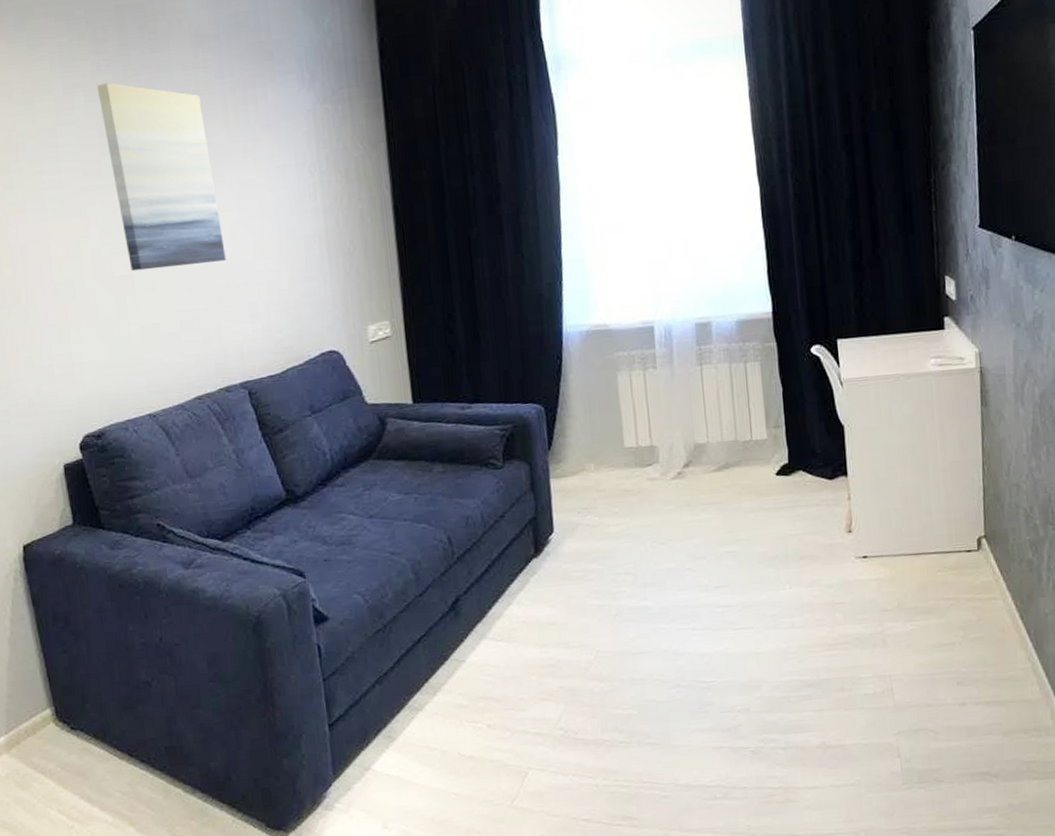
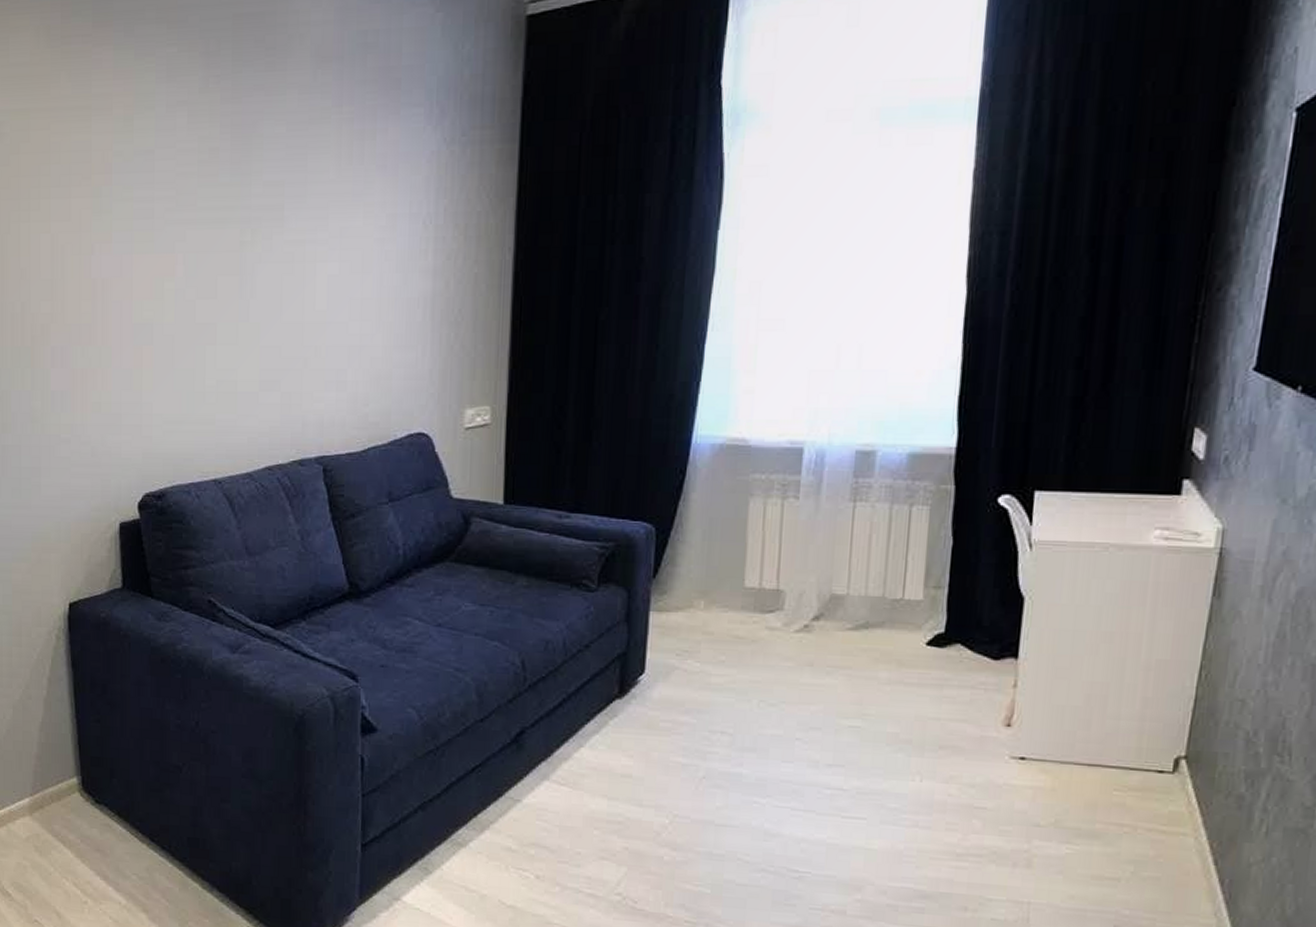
wall art: present [96,82,226,272] -> none [202,102,318,320]

